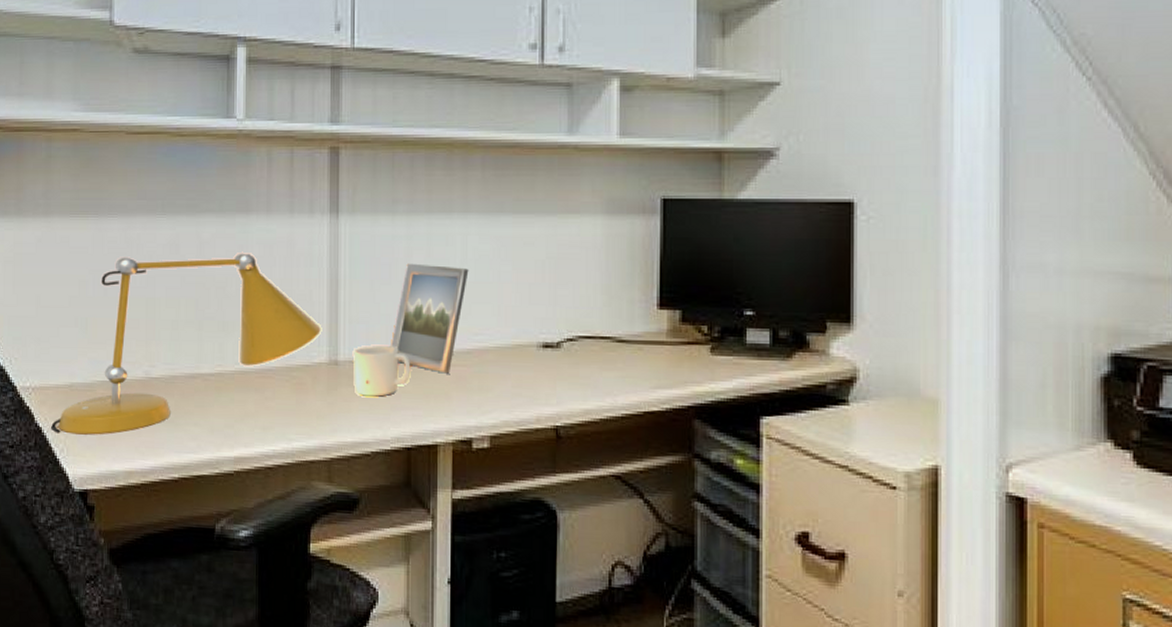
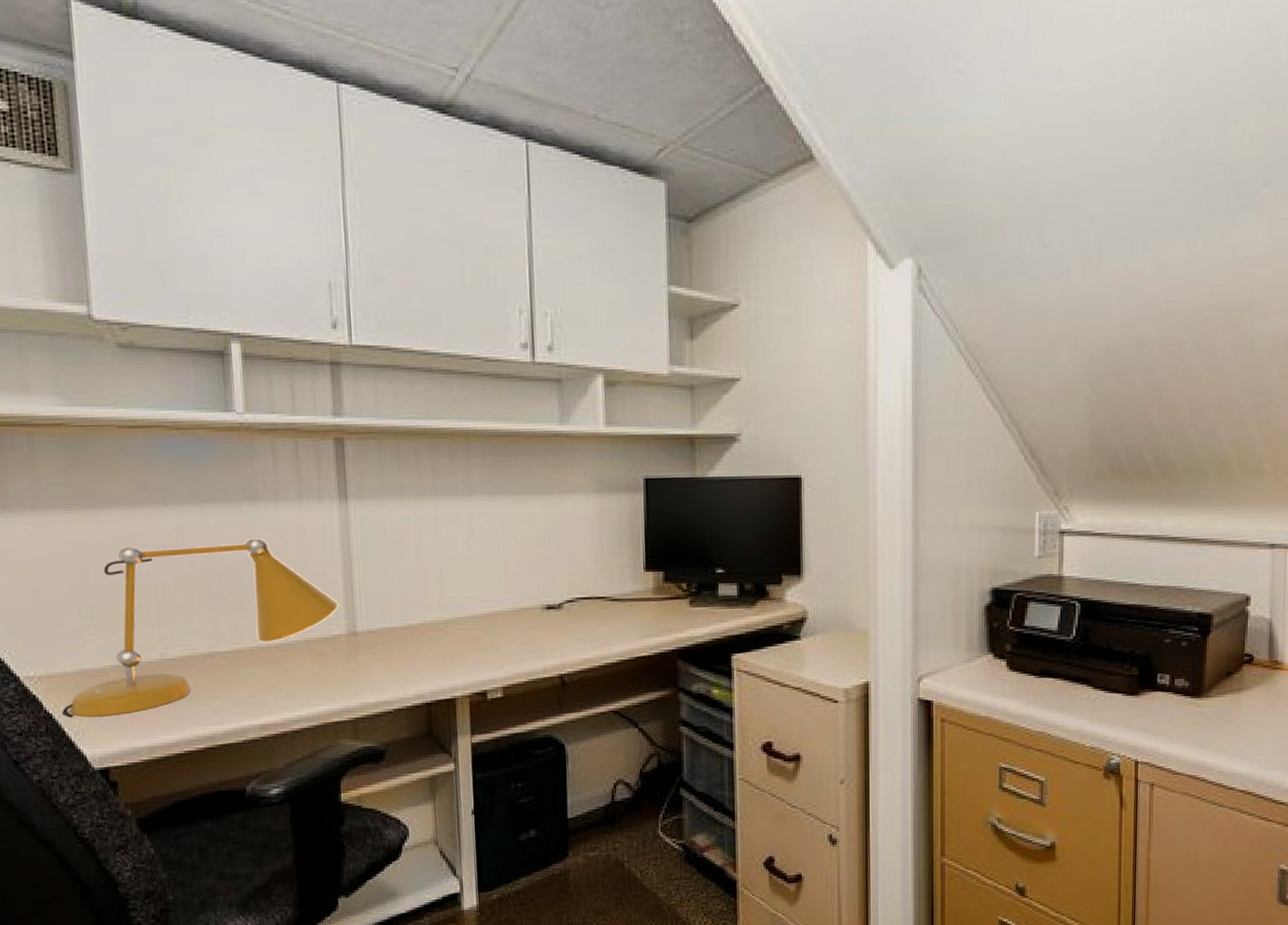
mug: present [353,345,411,397] -> none [371,615,427,661]
picture frame: present [391,263,469,374] -> none [406,542,476,637]

